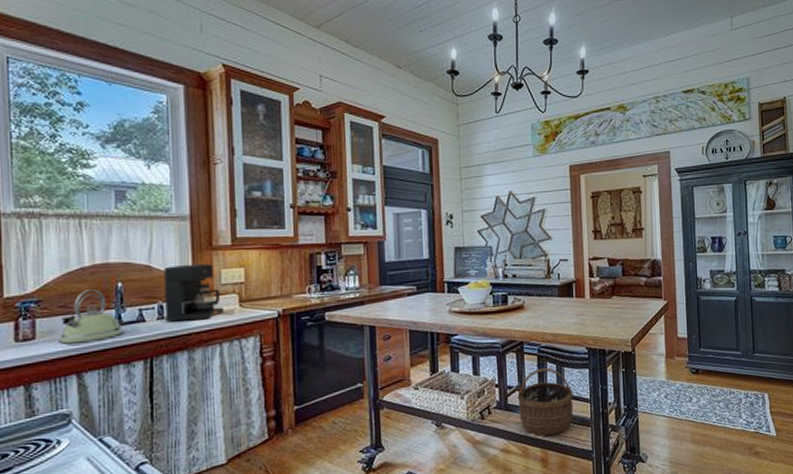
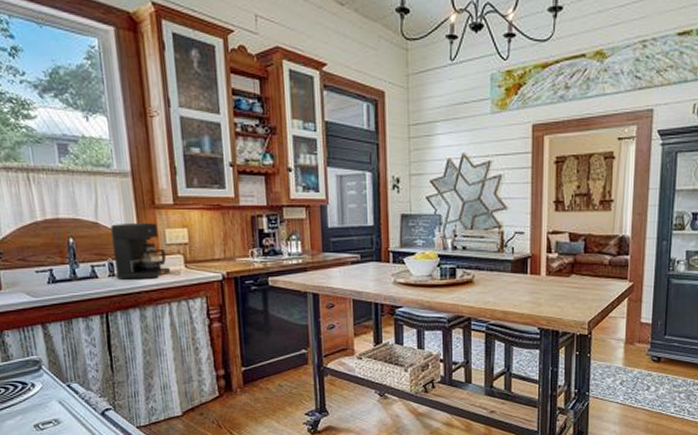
kettle: present [60,288,124,344] -> none [21,243,80,296]
wicker basket: present [517,368,574,436] -> none [462,346,521,413]

